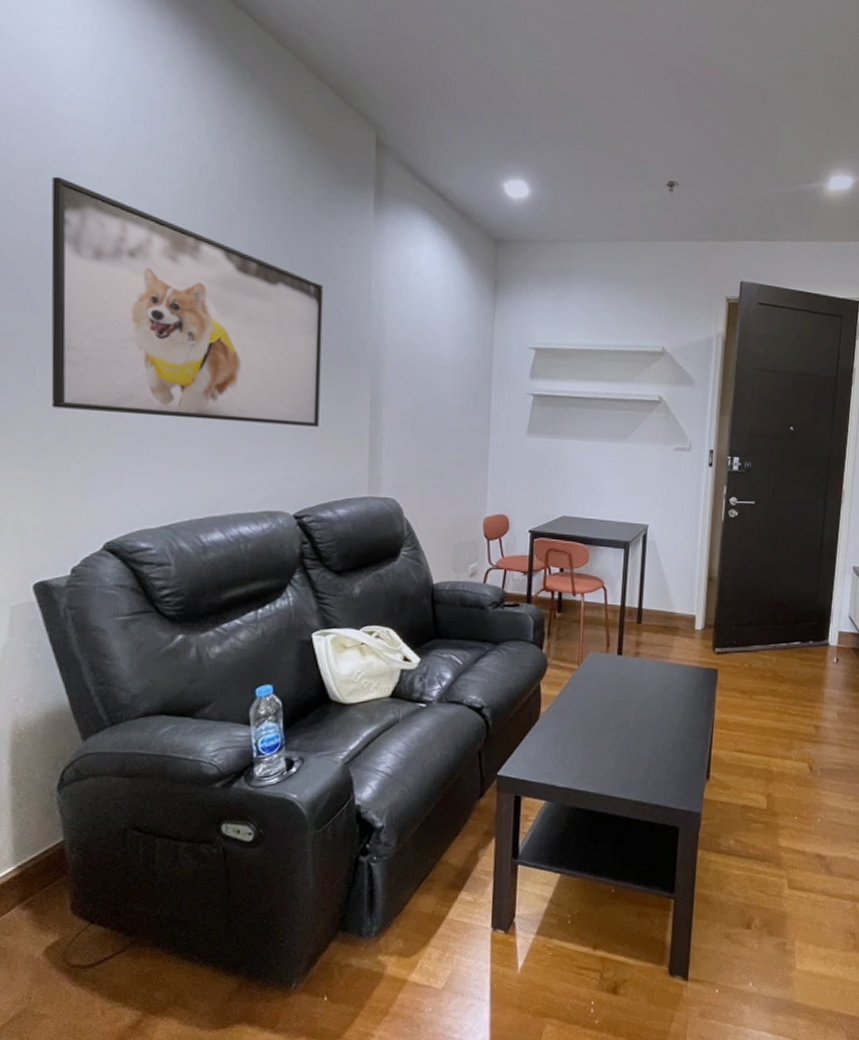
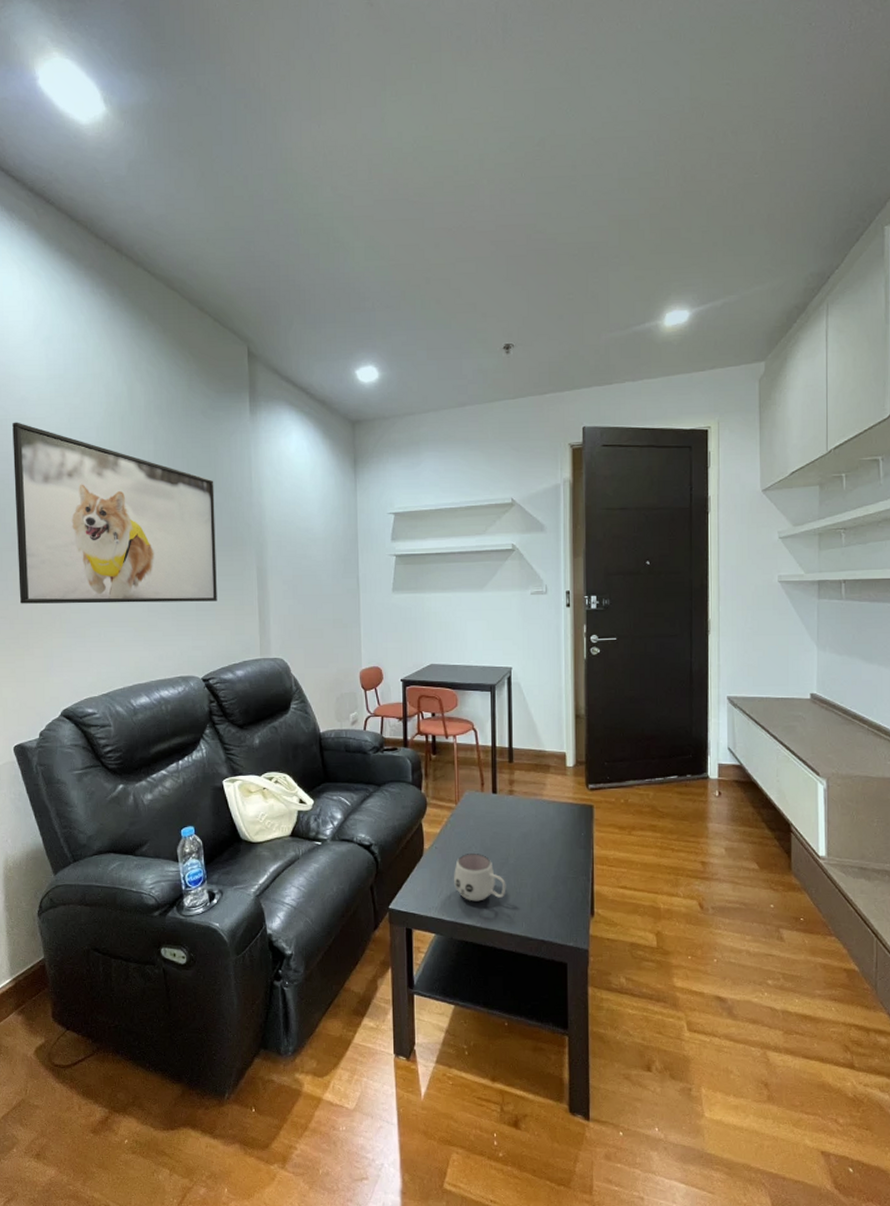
mug: none [570,717,625,767] -> present [454,854,506,902]

